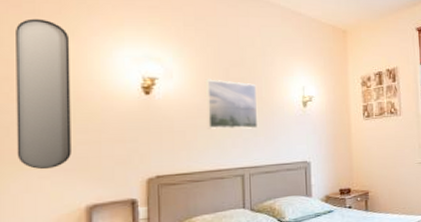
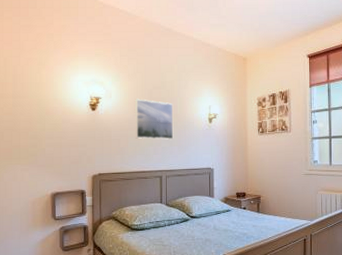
home mirror: present [16,18,71,170] -> none [8,53,42,165]

